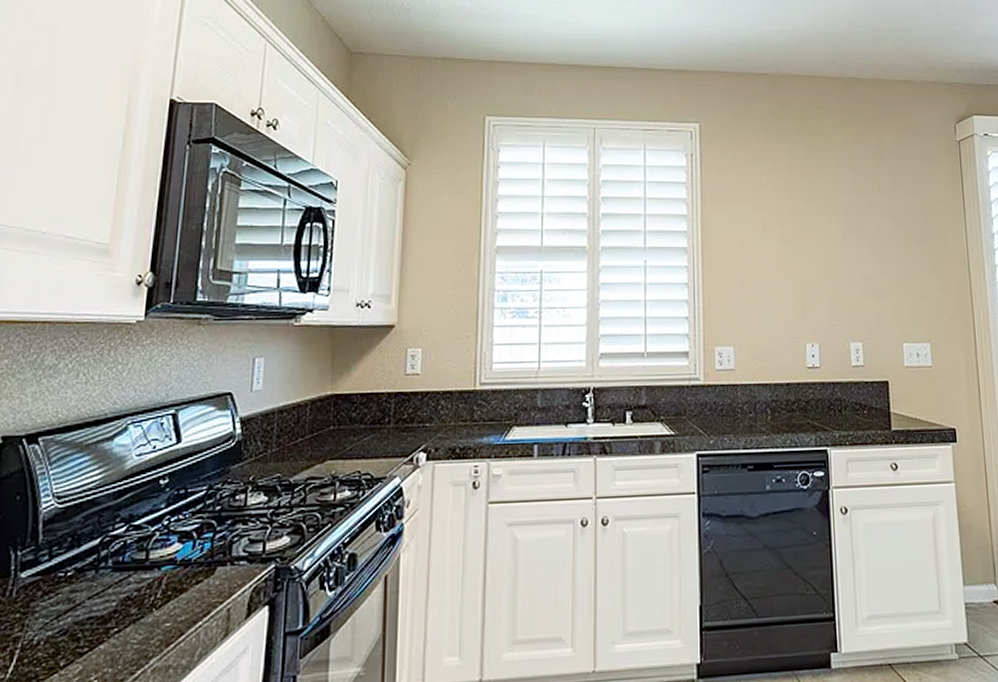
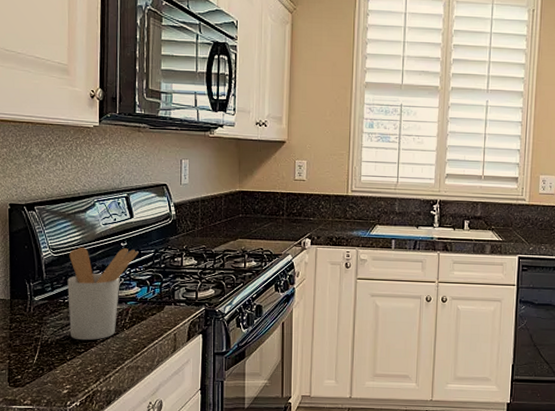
utensil holder: none [69,487,185,633] -> present [67,246,139,340]

